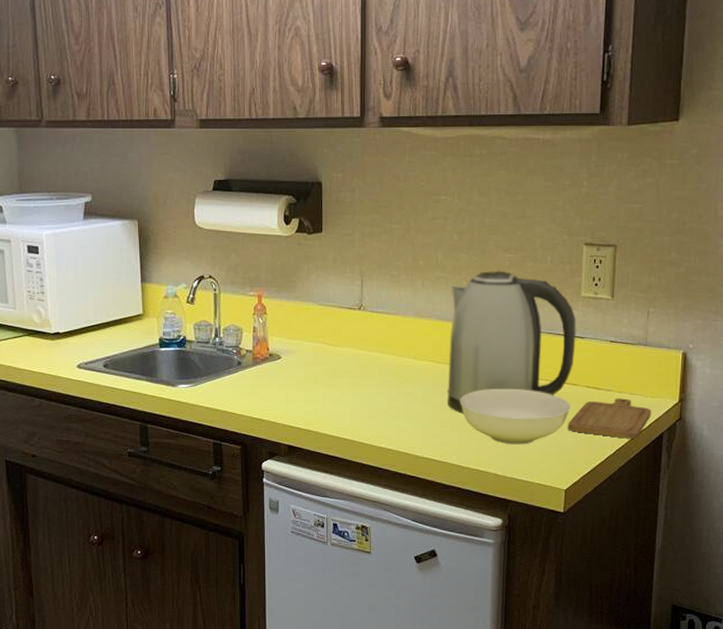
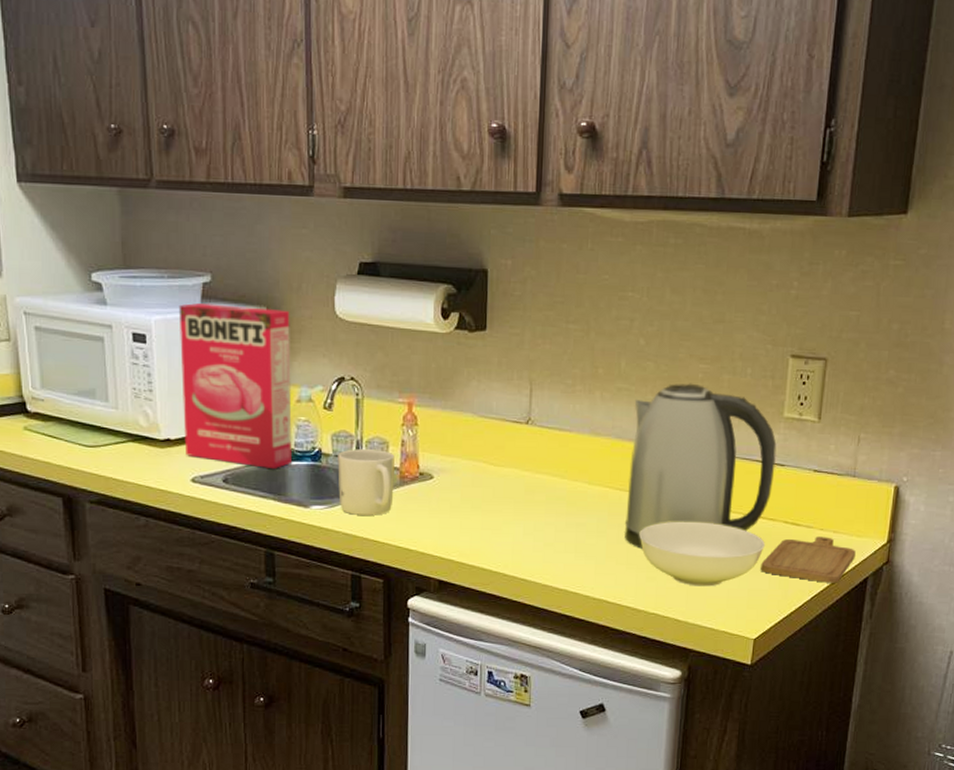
cereal box: none [65,219,162,355] -> present [178,303,293,470]
mug: none [200,336,248,392] -> present [337,449,395,516]

